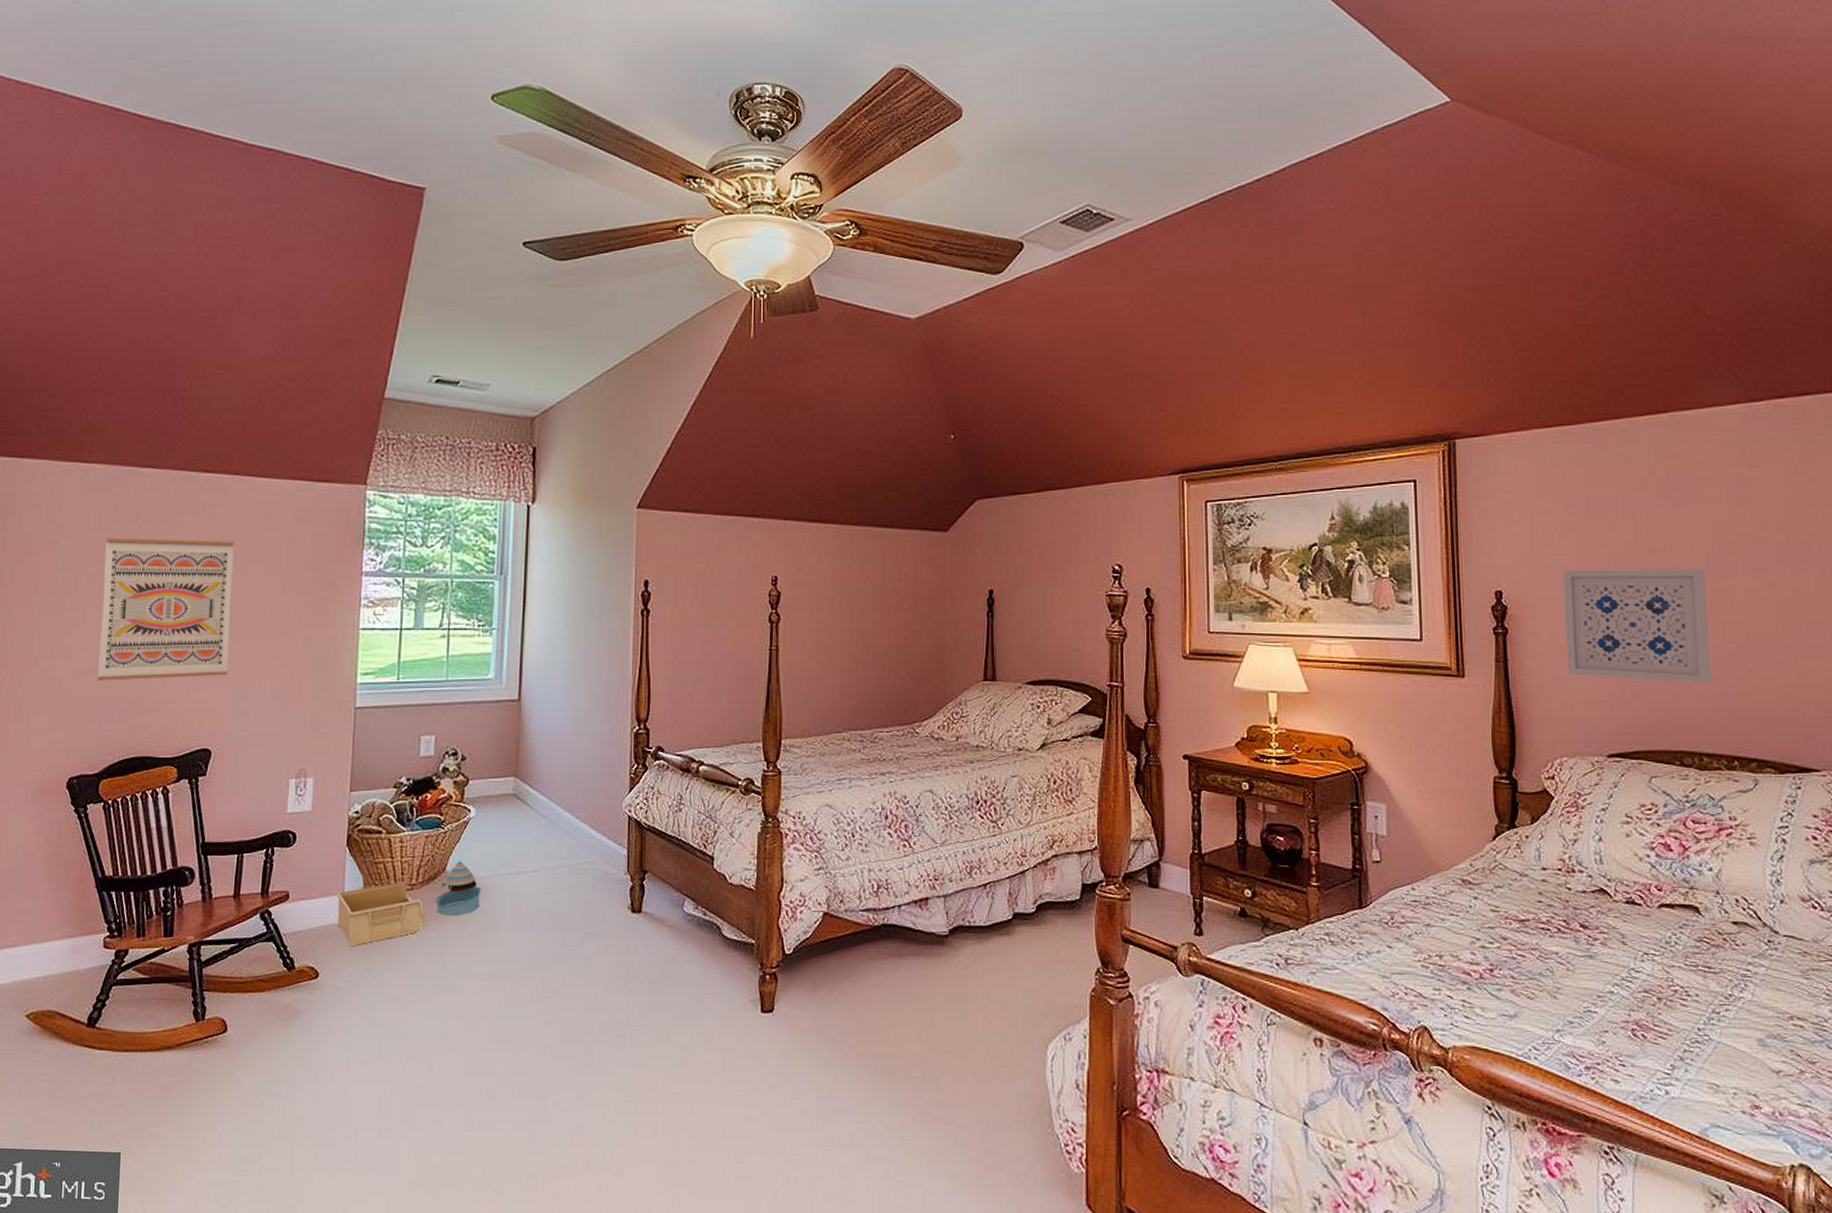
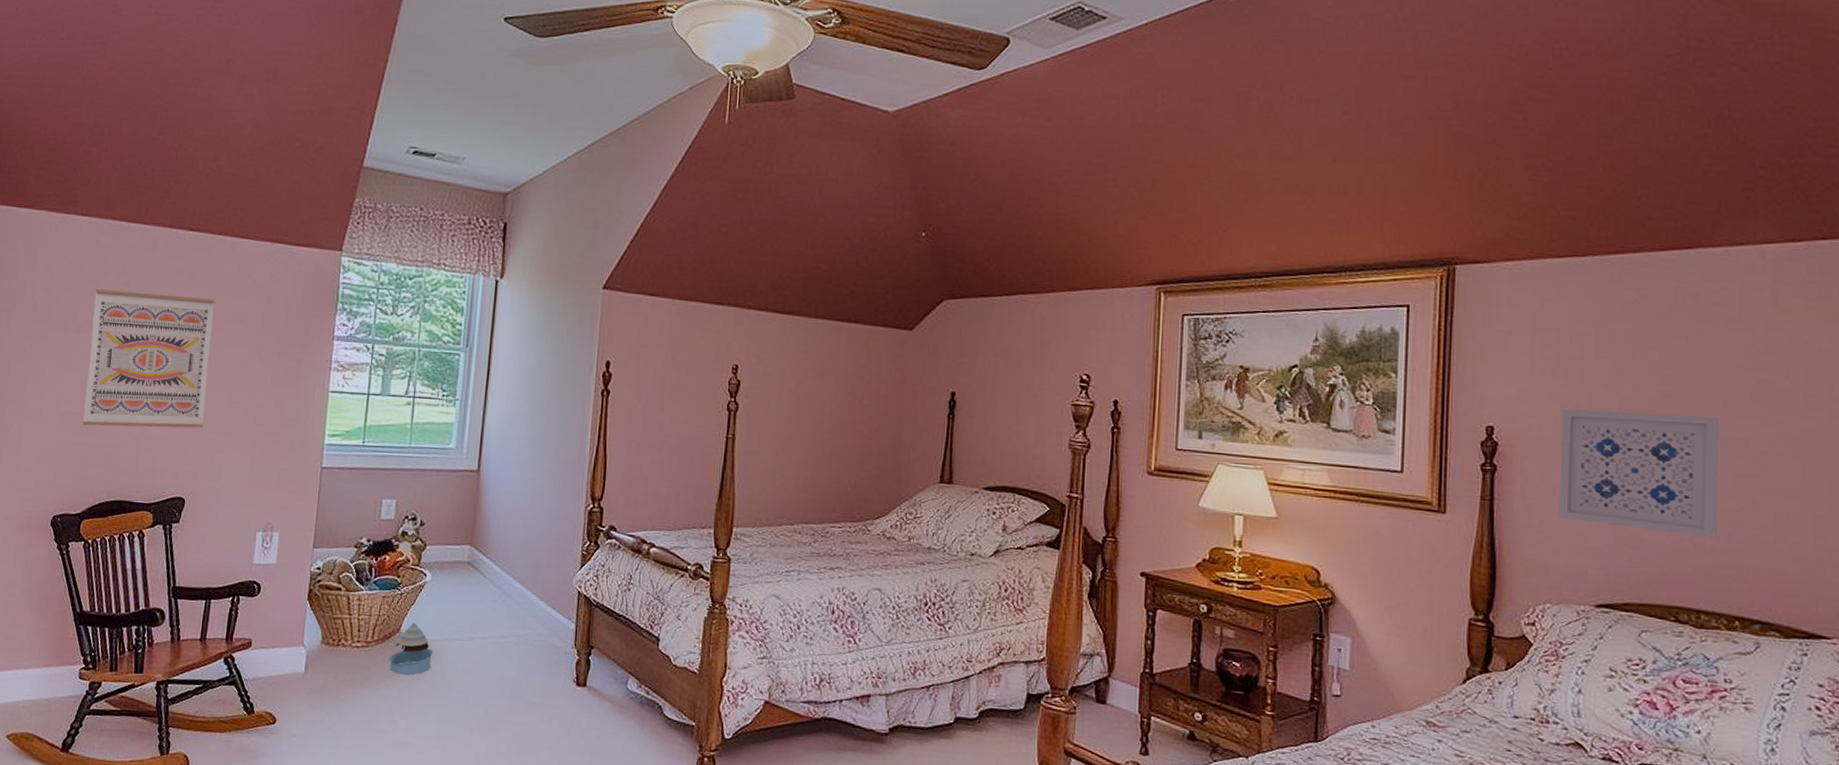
storage bin: present [337,881,426,947] -> none [295,637,379,697]

